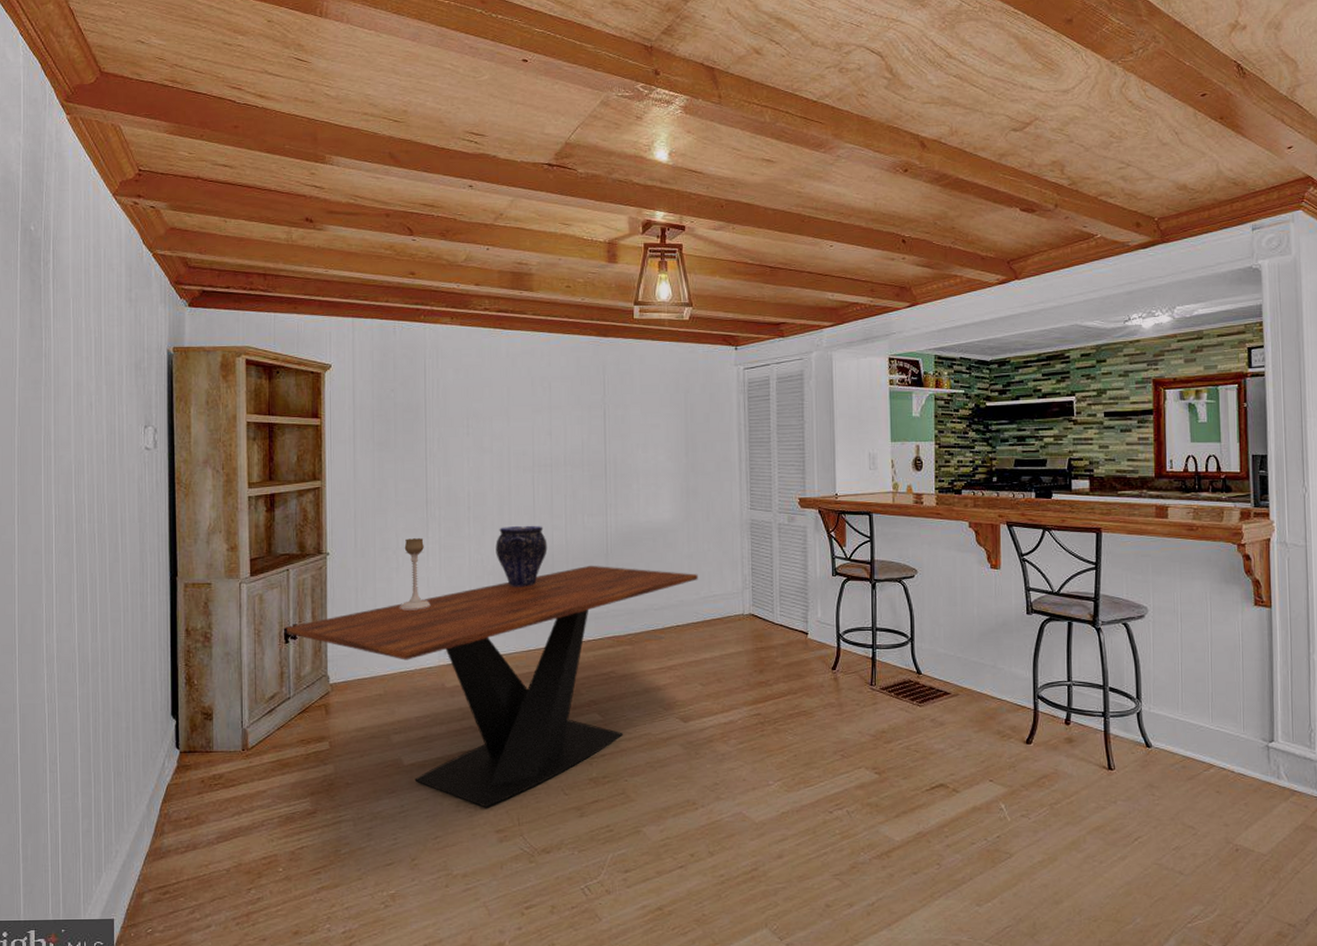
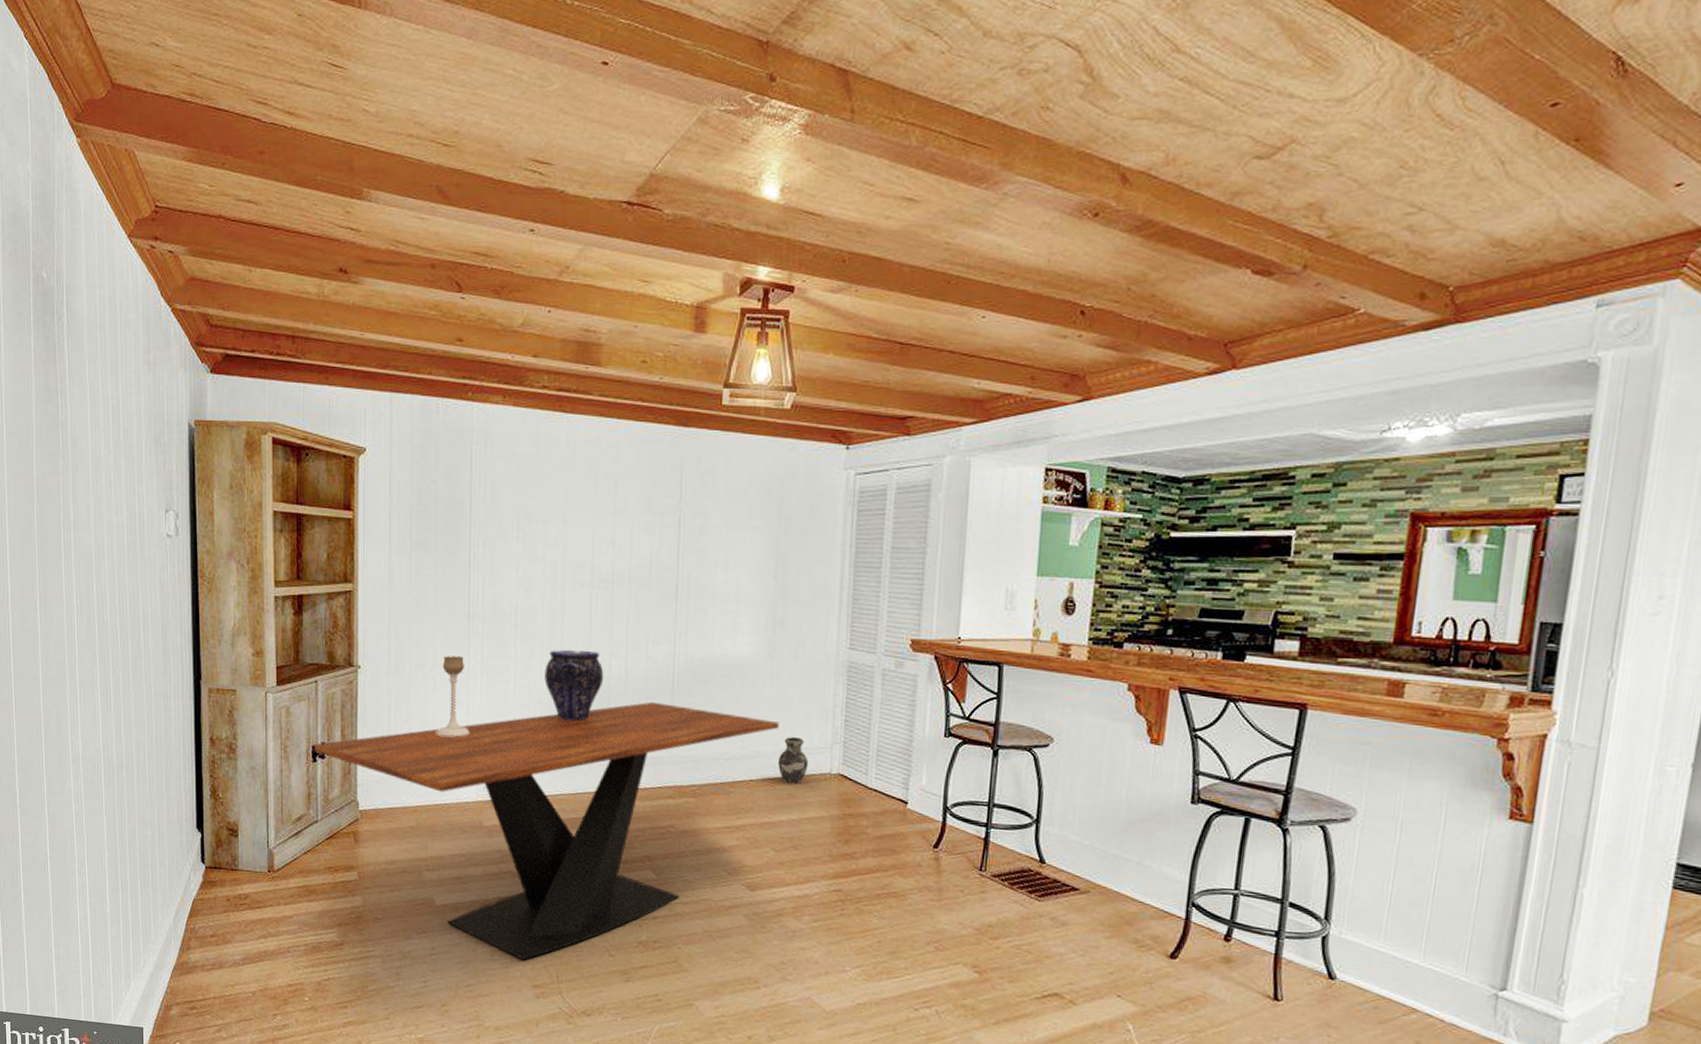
ceramic jug: none [700,586,725,626] -> present [778,737,809,784]

